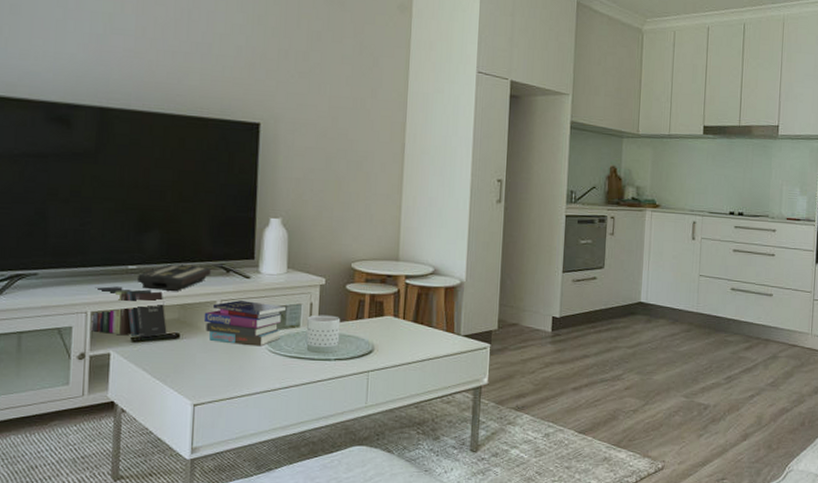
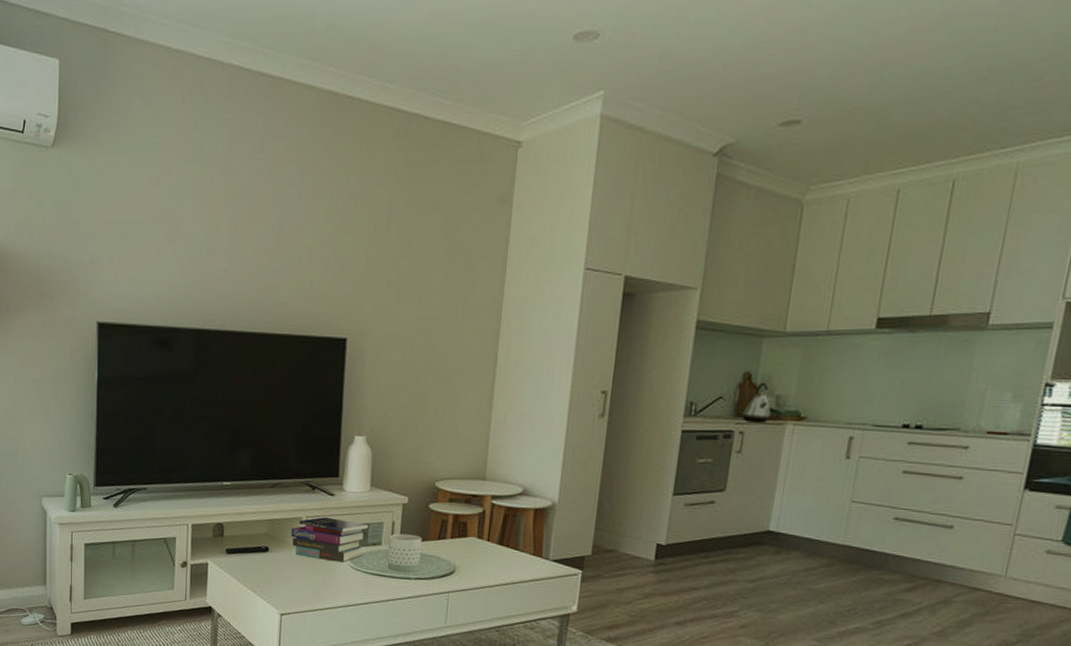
books: present [90,286,167,338] -> none [191,501,257,550]
game console: present [137,264,212,291] -> none [231,480,298,507]
kettle: none [612,175,634,209] -> present [742,382,771,423]

